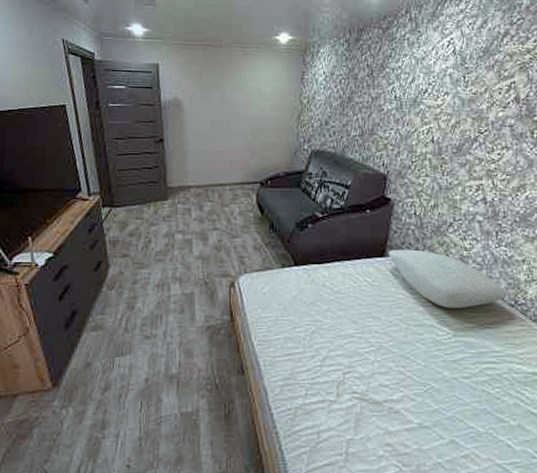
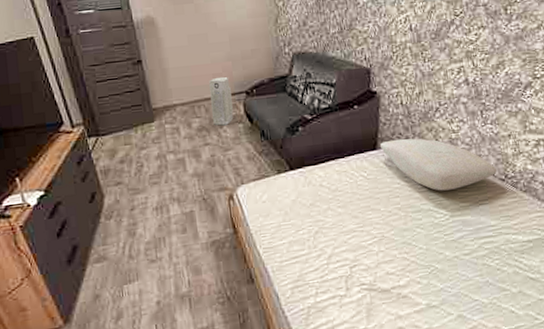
air purifier: none [224,164,246,213] -> present [209,76,234,126]

